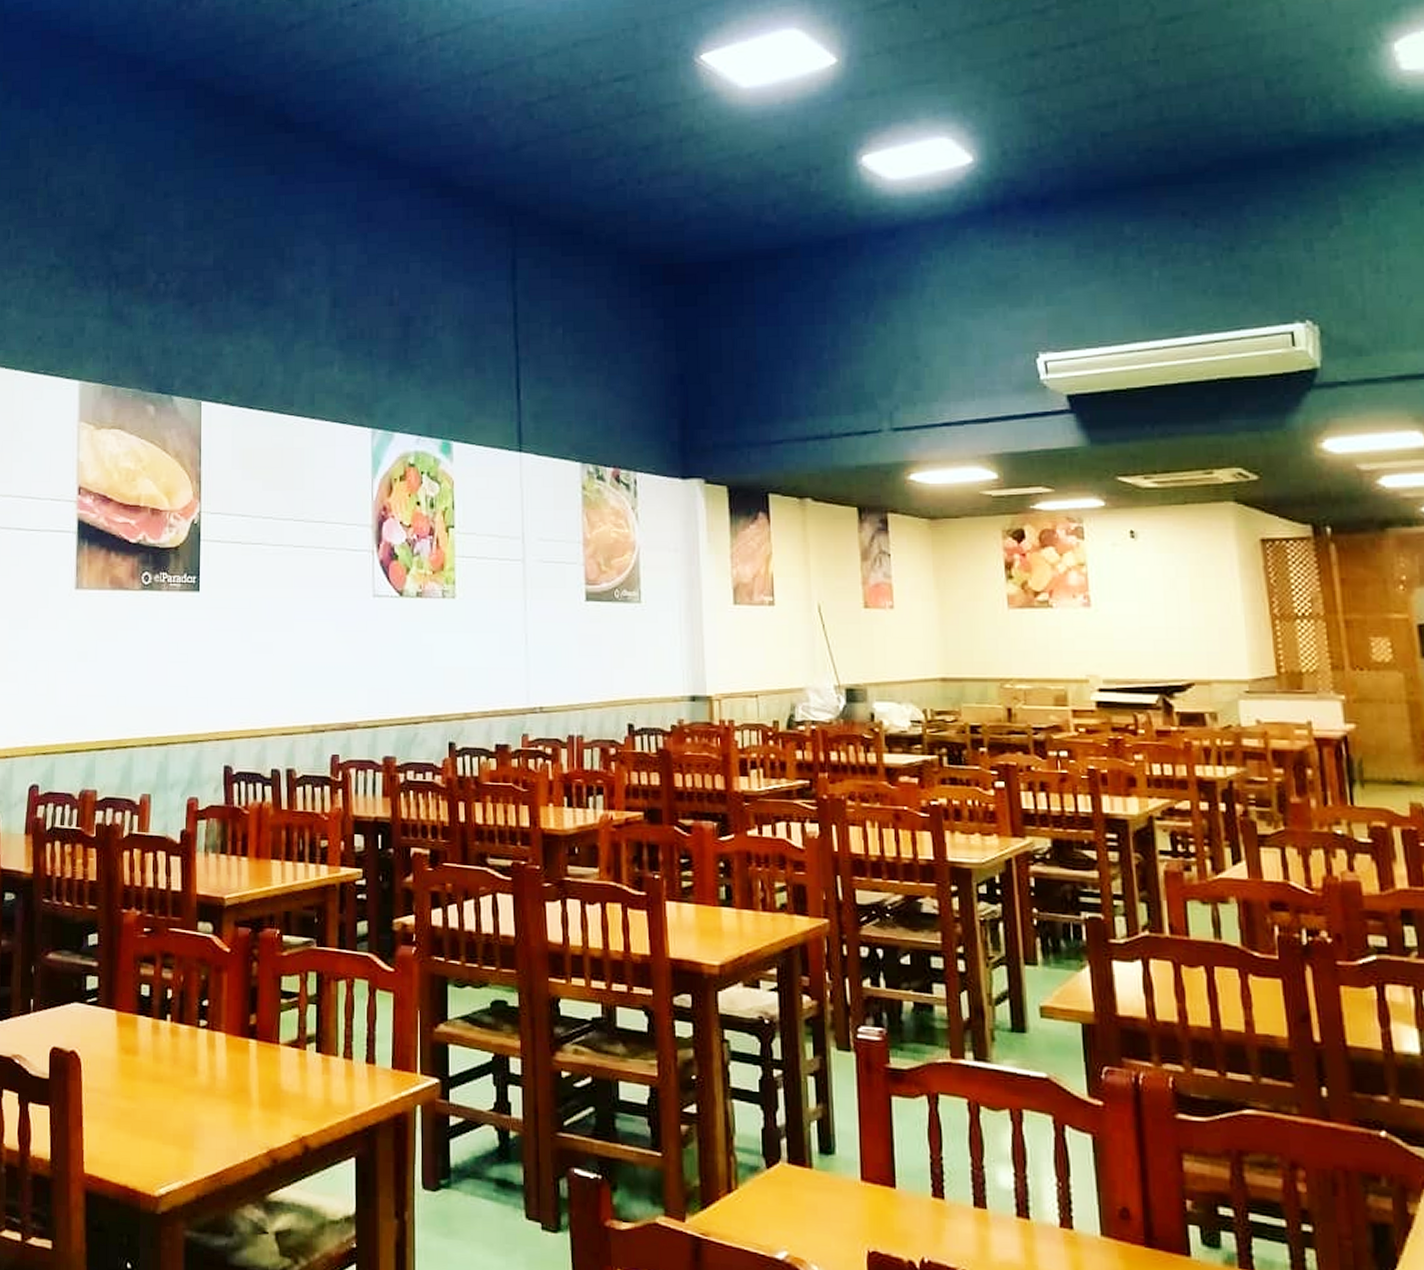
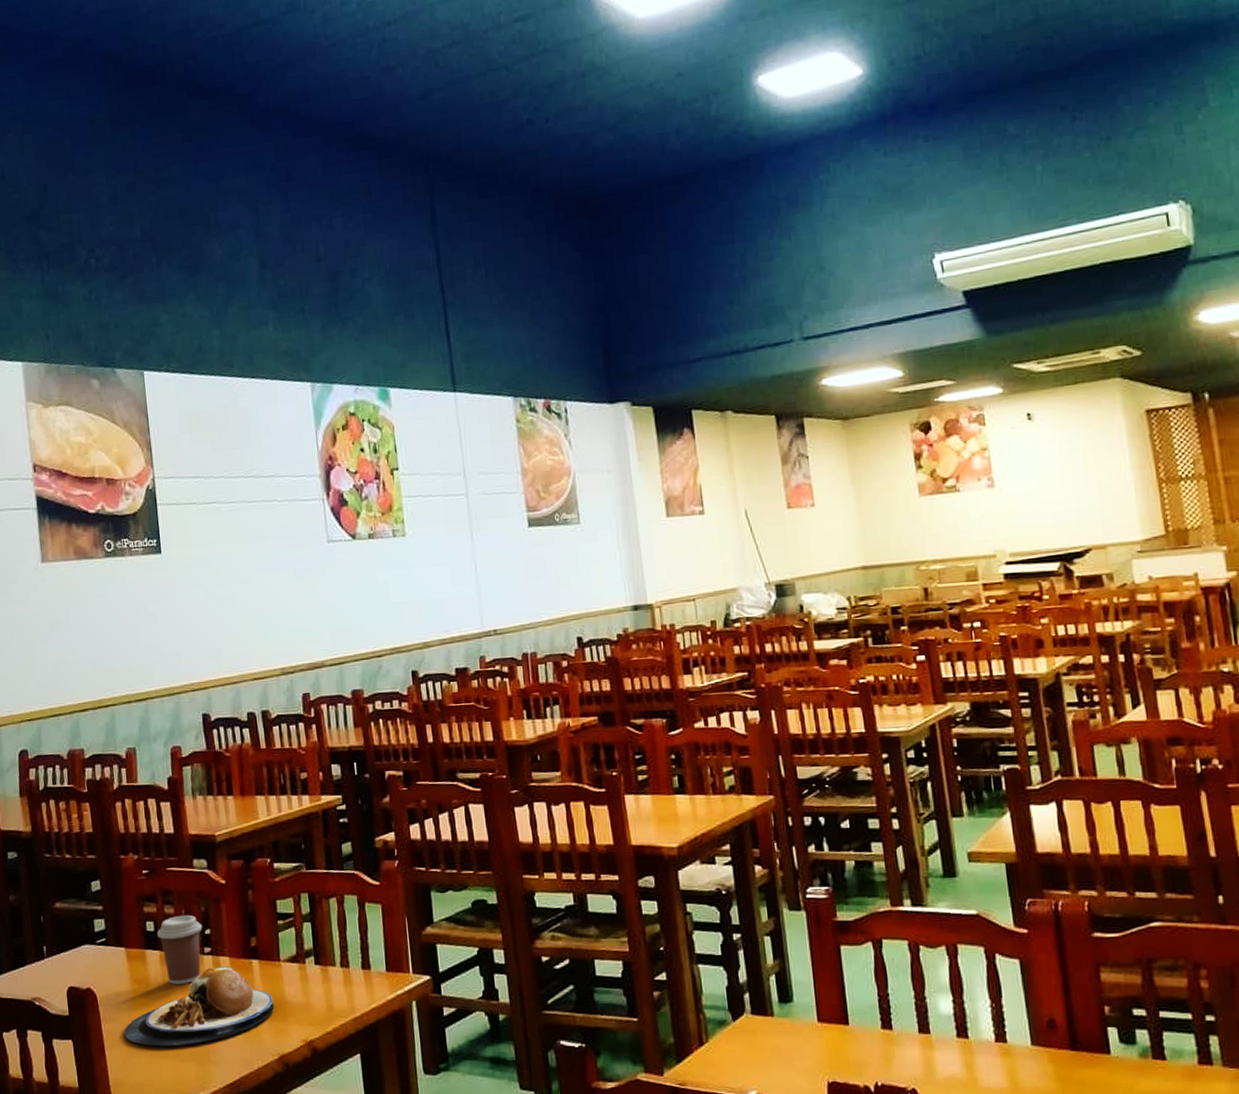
plate: none [105,1042,268,1126] -> present [124,966,275,1047]
coffee cup: none [152,981,201,1058] -> present [157,915,203,984]

